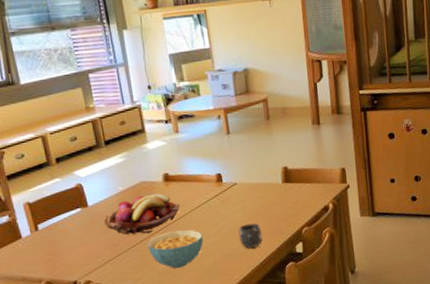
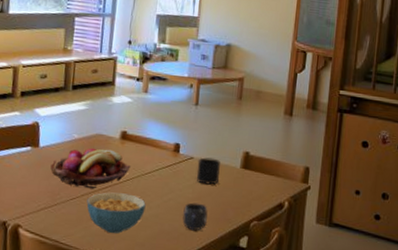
mug: none [241,179,266,205] -> present [196,157,220,185]

